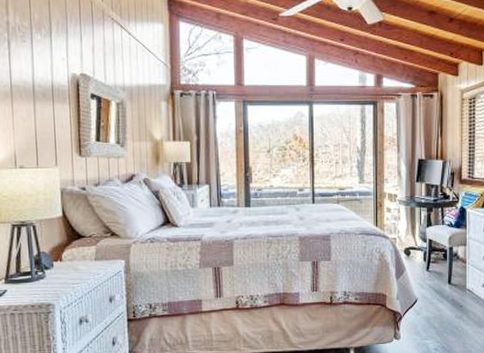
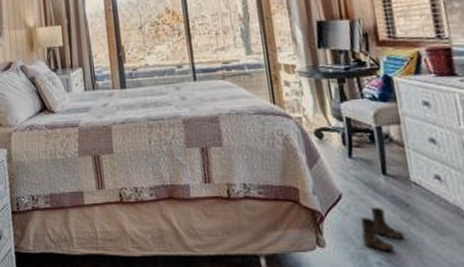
boots: none [427,308,456,341] -> present [361,208,405,252]

